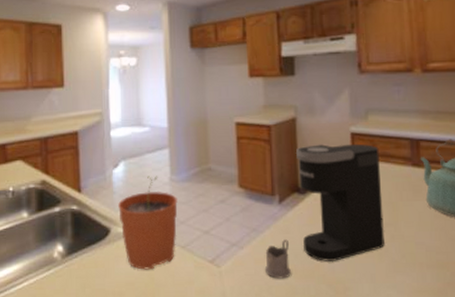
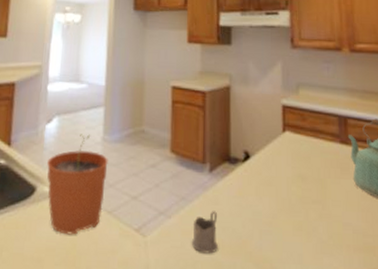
coffee maker: present [295,144,385,261] -> none [228,114,312,238]

